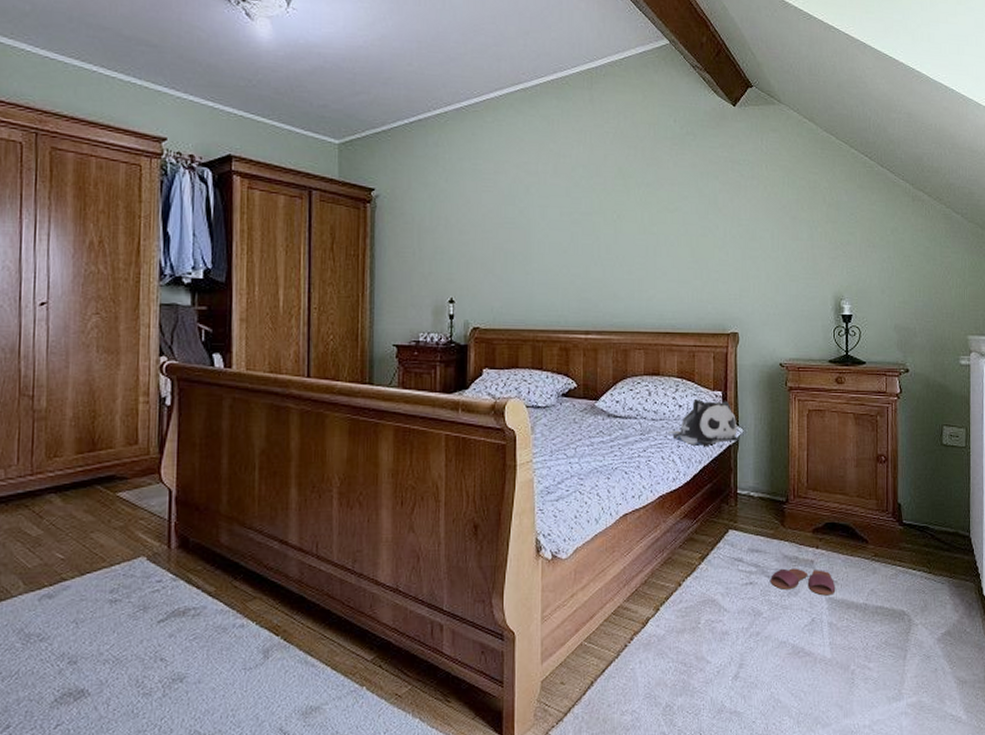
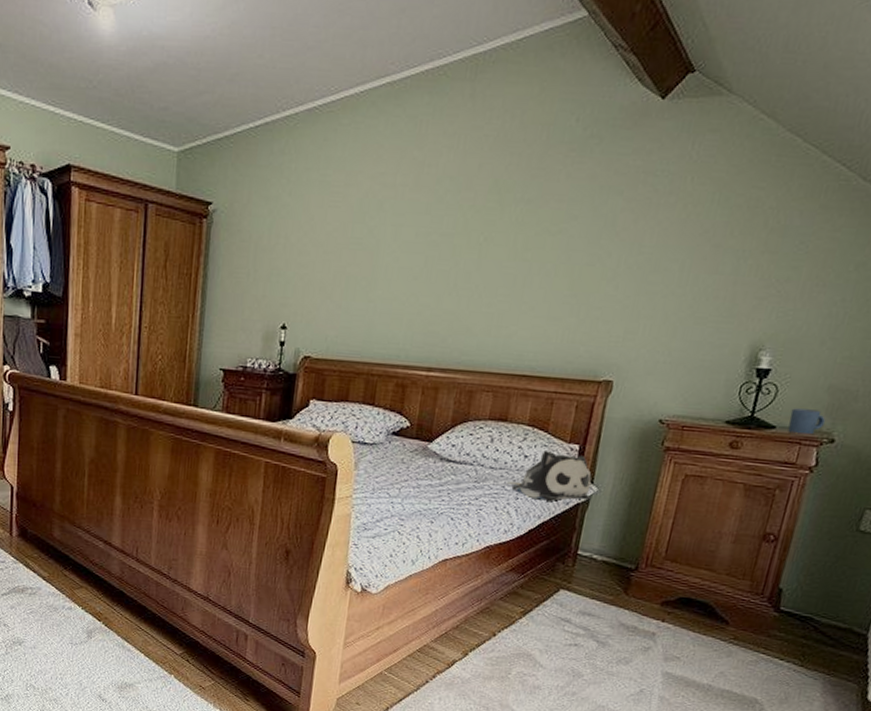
slippers: present [771,568,836,596] -> none [599,635,677,671]
mug: none [873,346,898,367] -> present [788,408,825,435]

